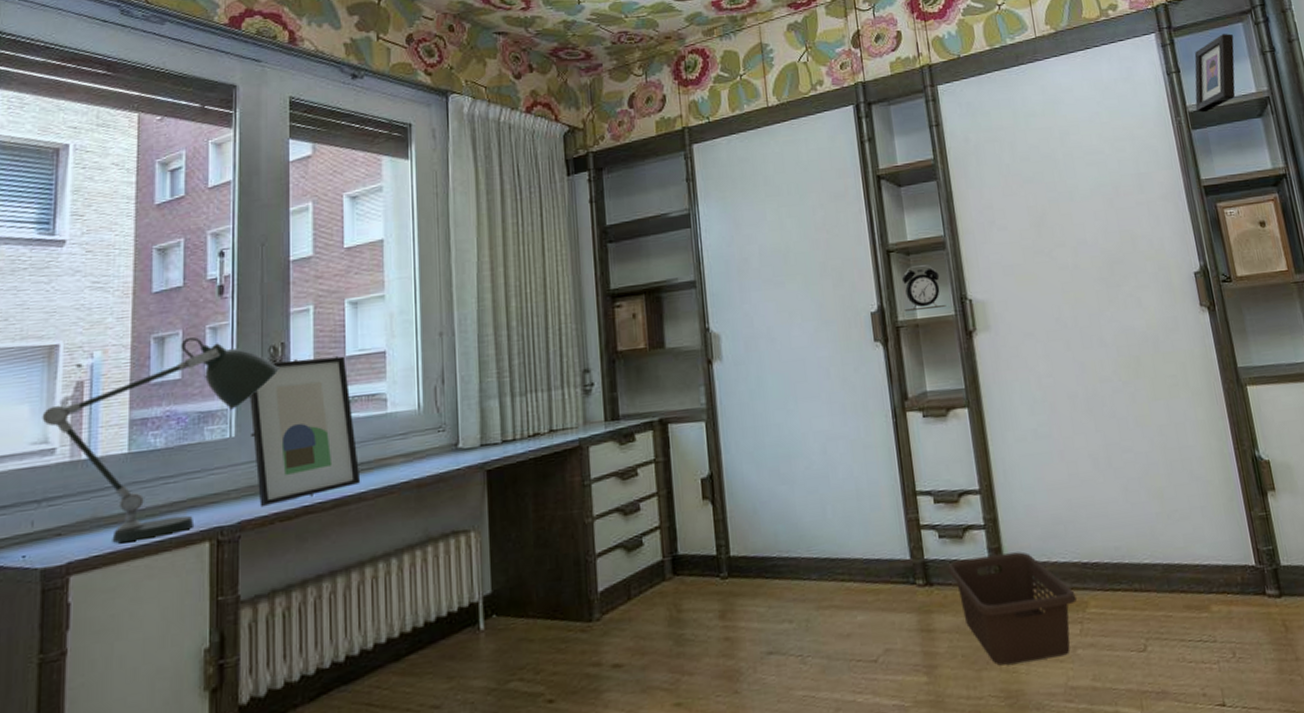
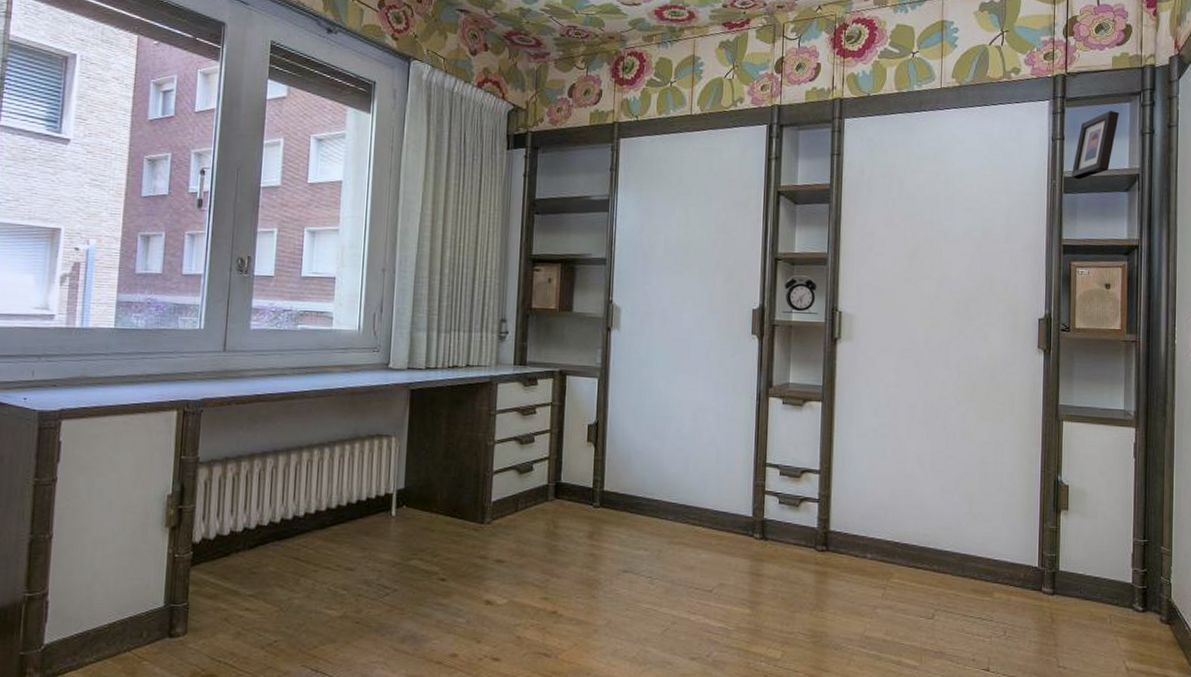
desk lamp: present [42,337,279,544] -> none [44,240,245,402]
picture frame: present [250,355,361,508] -> none [216,272,306,390]
laundry basket: present [947,552,1077,665] -> none [781,524,884,612]

